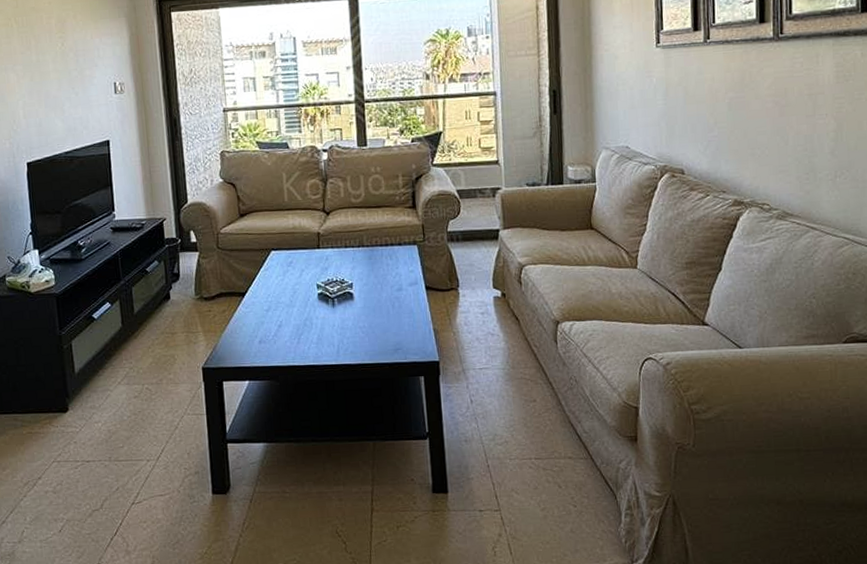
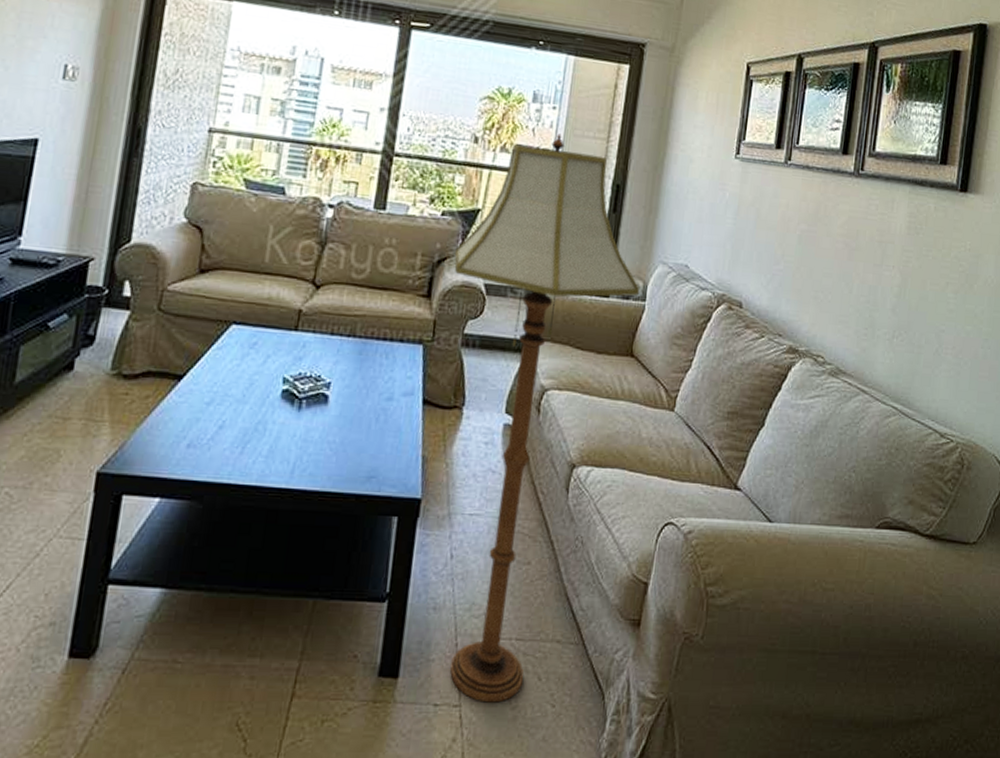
floor lamp: none [427,58,590,507] -> present [450,134,640,703]

